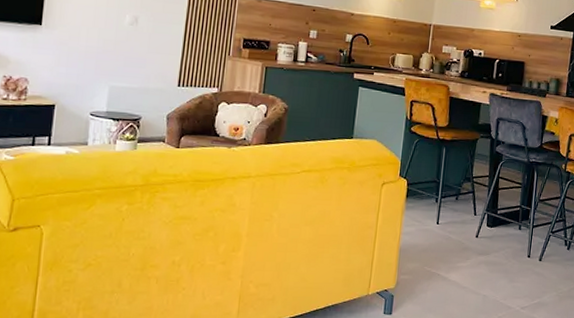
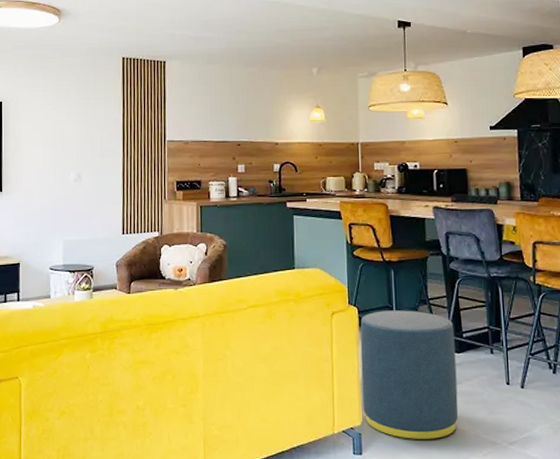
ottoman: none [398,184,491,303] -> present [360,310,459,441]

